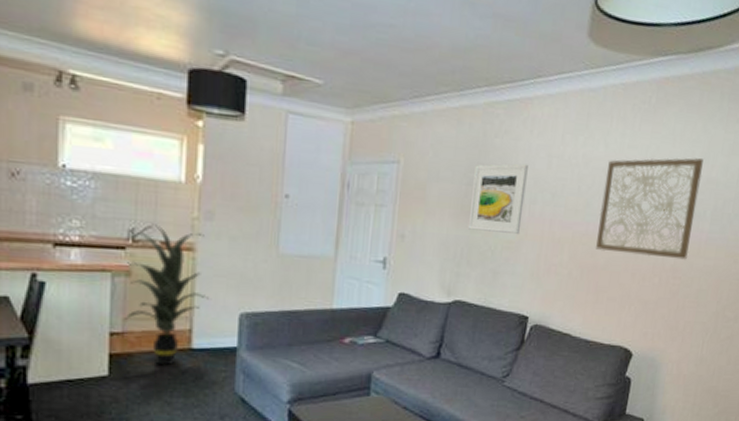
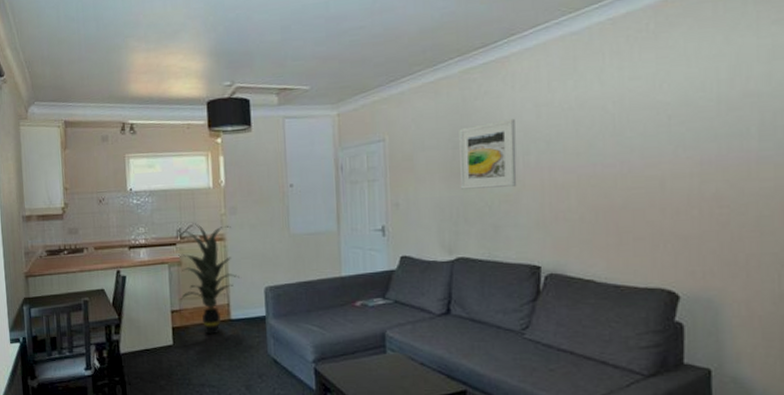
wall art: present [596,157,704,260] -> none [606,73,735,190]

